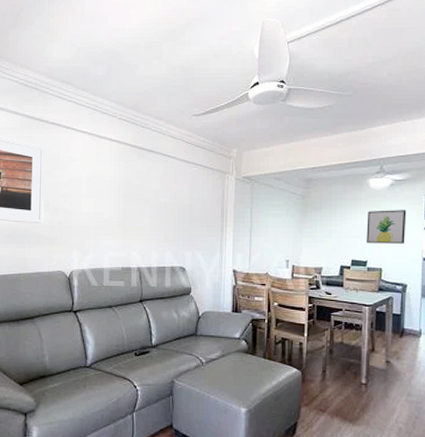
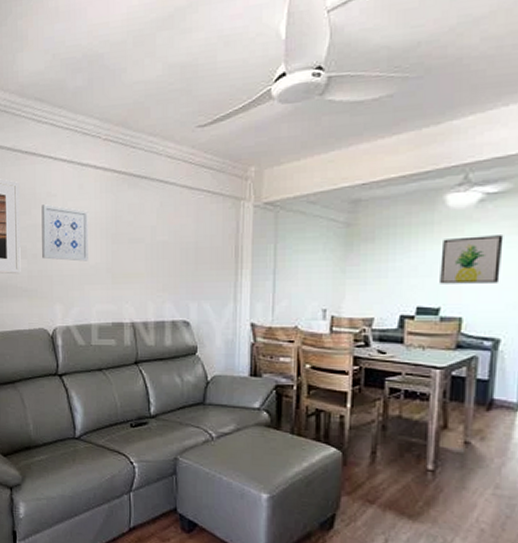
wall art: none [63,167,105,216] -> present [41,204,89,262]

